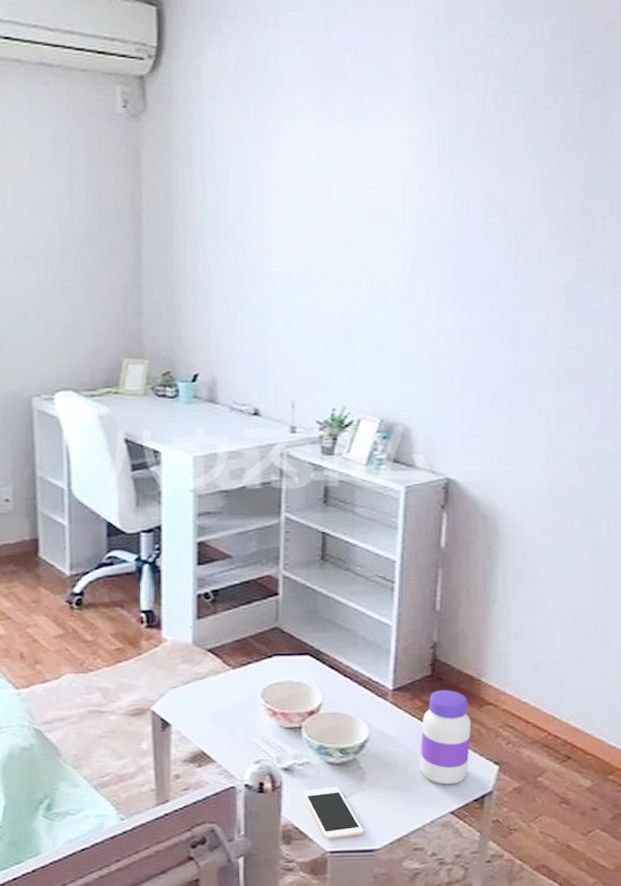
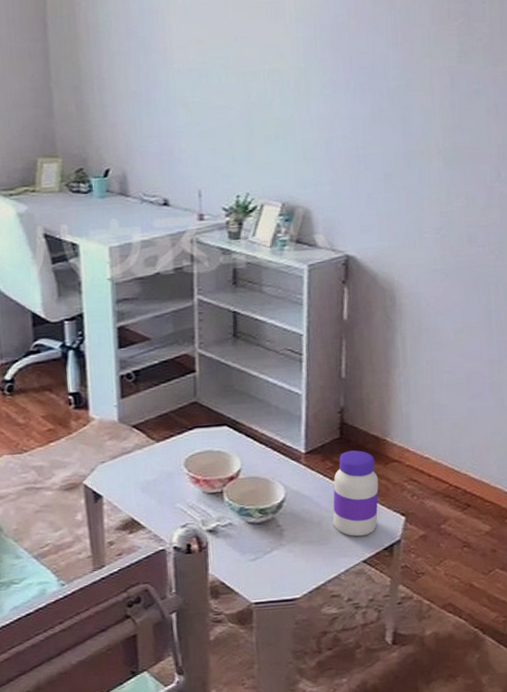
cell phone: present [302,786,363,839] -> none [226,543,284,592]

